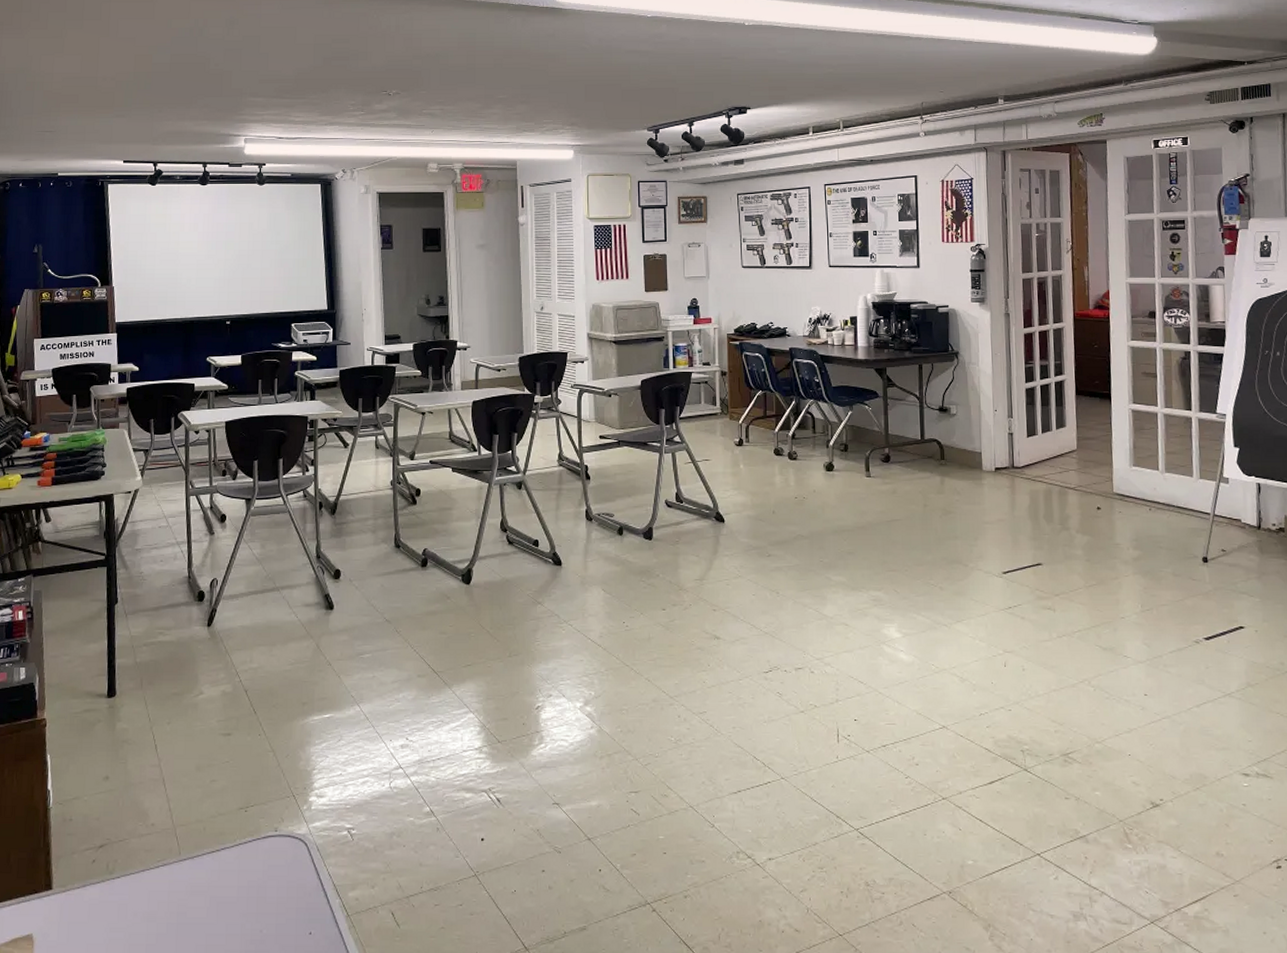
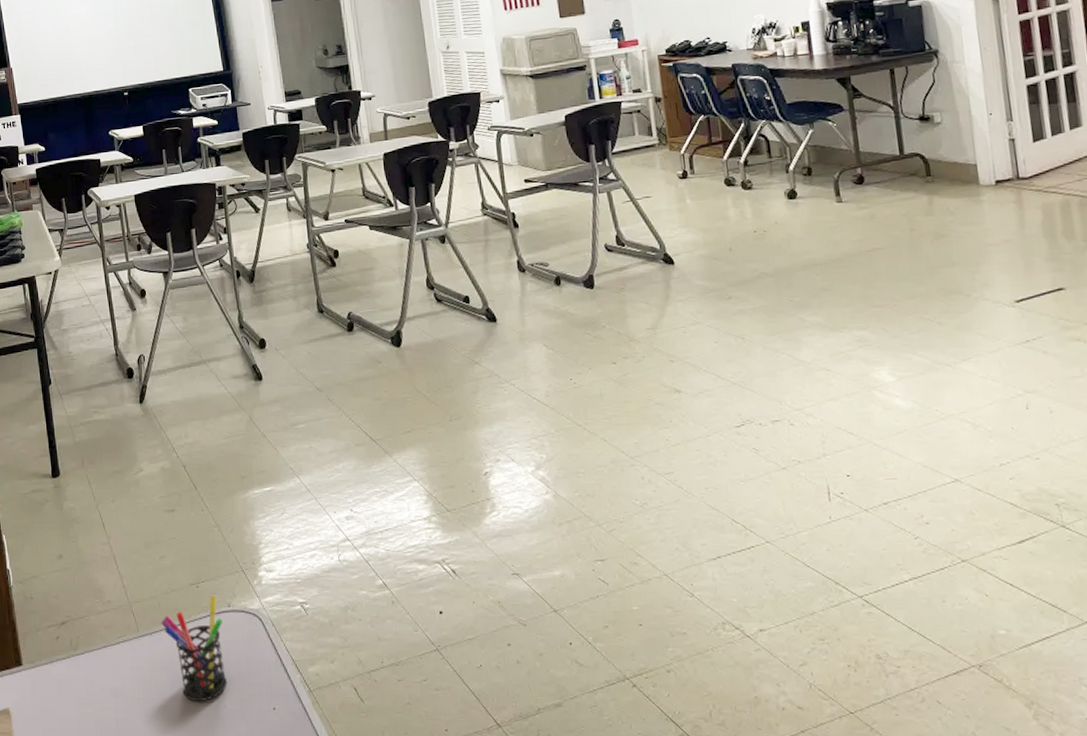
pen holder: none [204,820,268,927] -> present [161,595,228,702]

